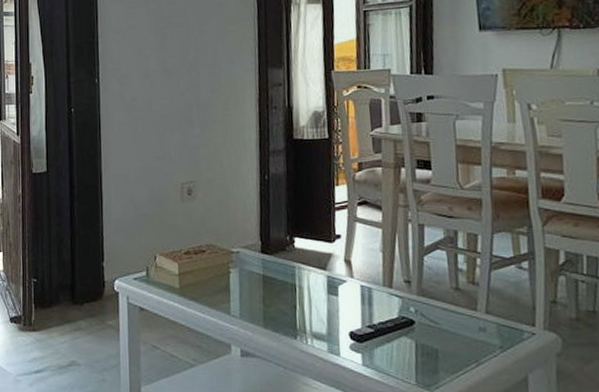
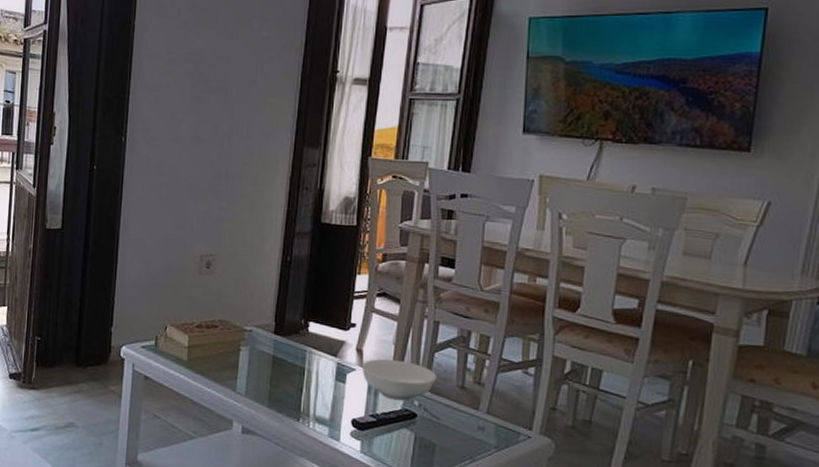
bowl: none [351,267,430,309] -> present [361,358,437,401]

